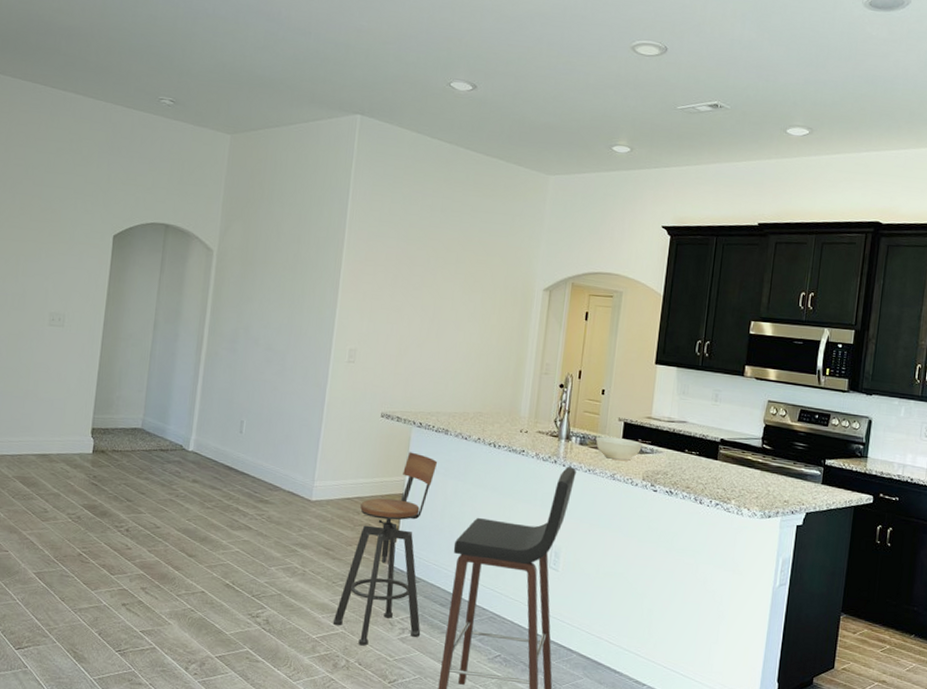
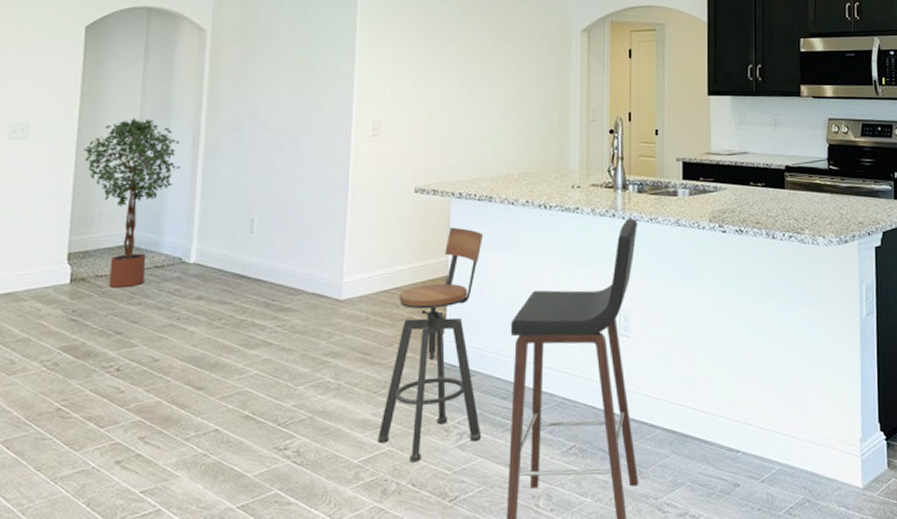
potted tree: none [107,320,186,464] -> present [83,118,181,288]
bowl: present [595,436,642,461] -> none [654,179,705,204]

